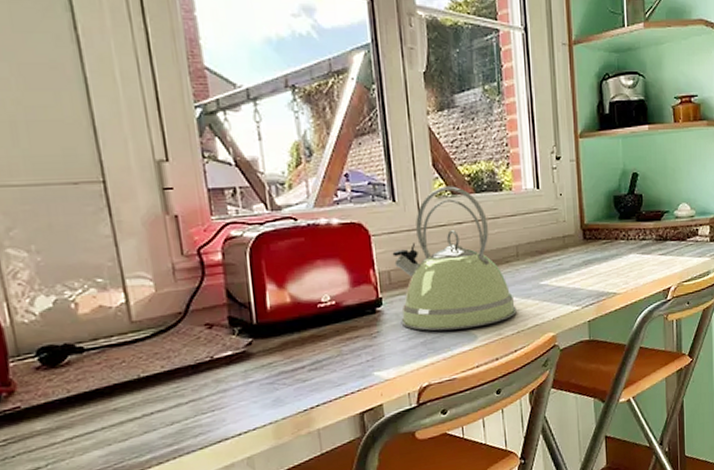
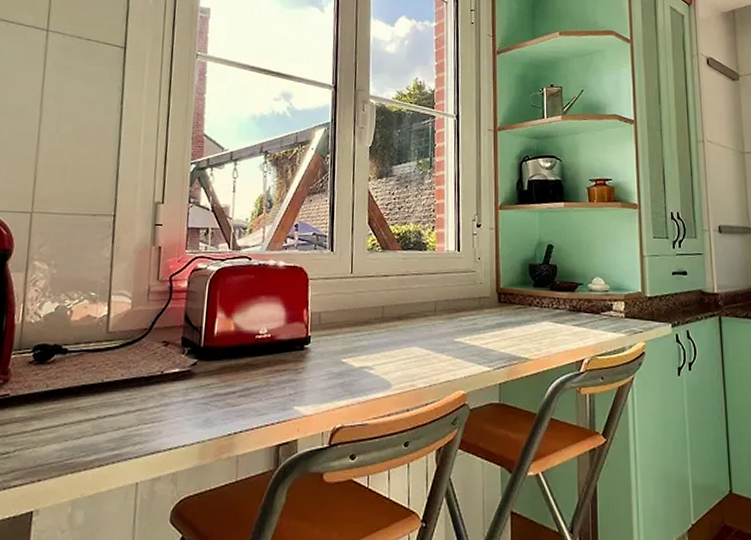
kettle: present [392,186,517,331] -> none [324,242,430,376]

